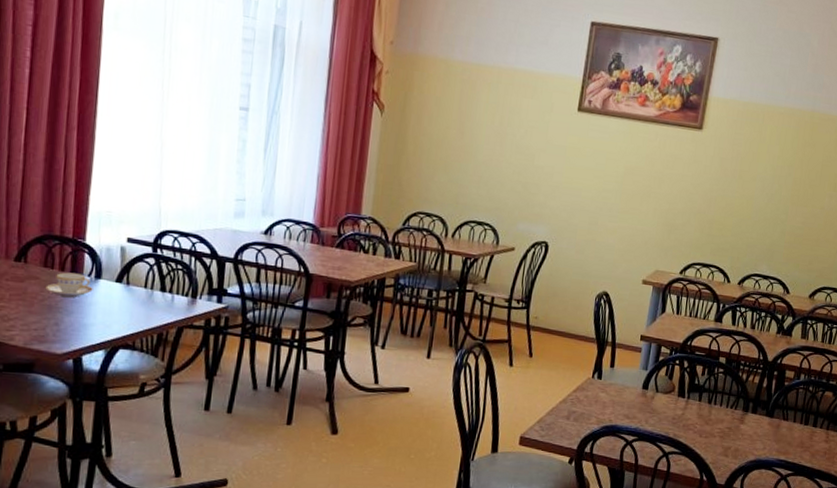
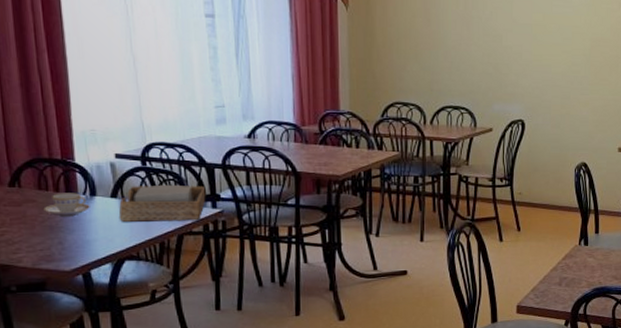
napkin holder: none [120,272,214,315] -> present [118,184,206,222]

